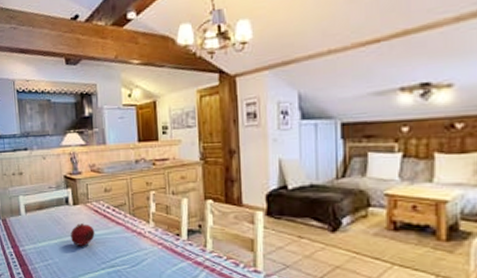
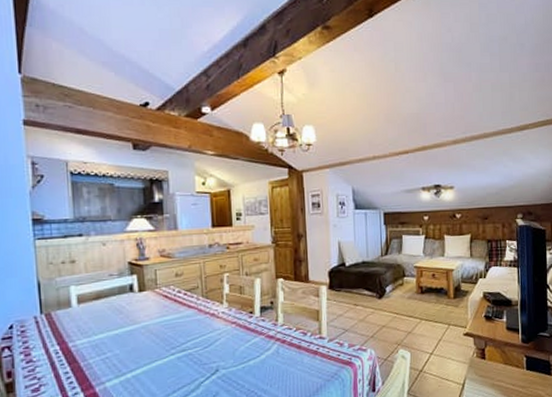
fruit: present [71,222,95,246] -> none [135,309,164,334]

